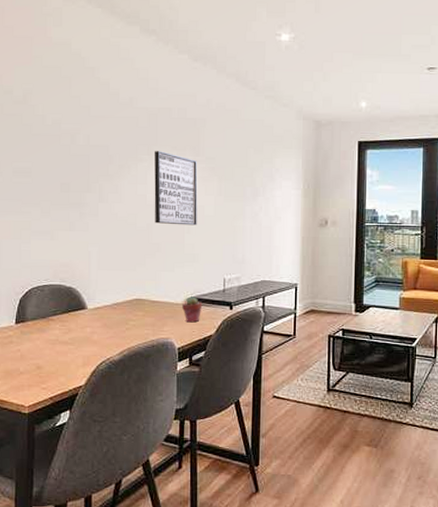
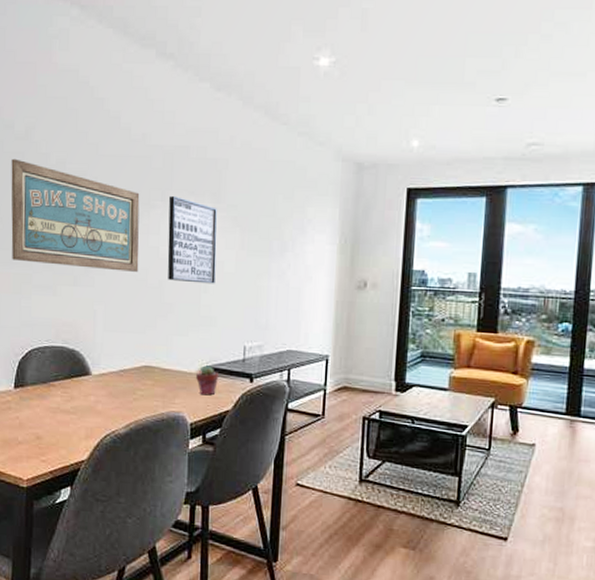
wall art: none [10,120,129,217] -> present [11,158,140,272]

